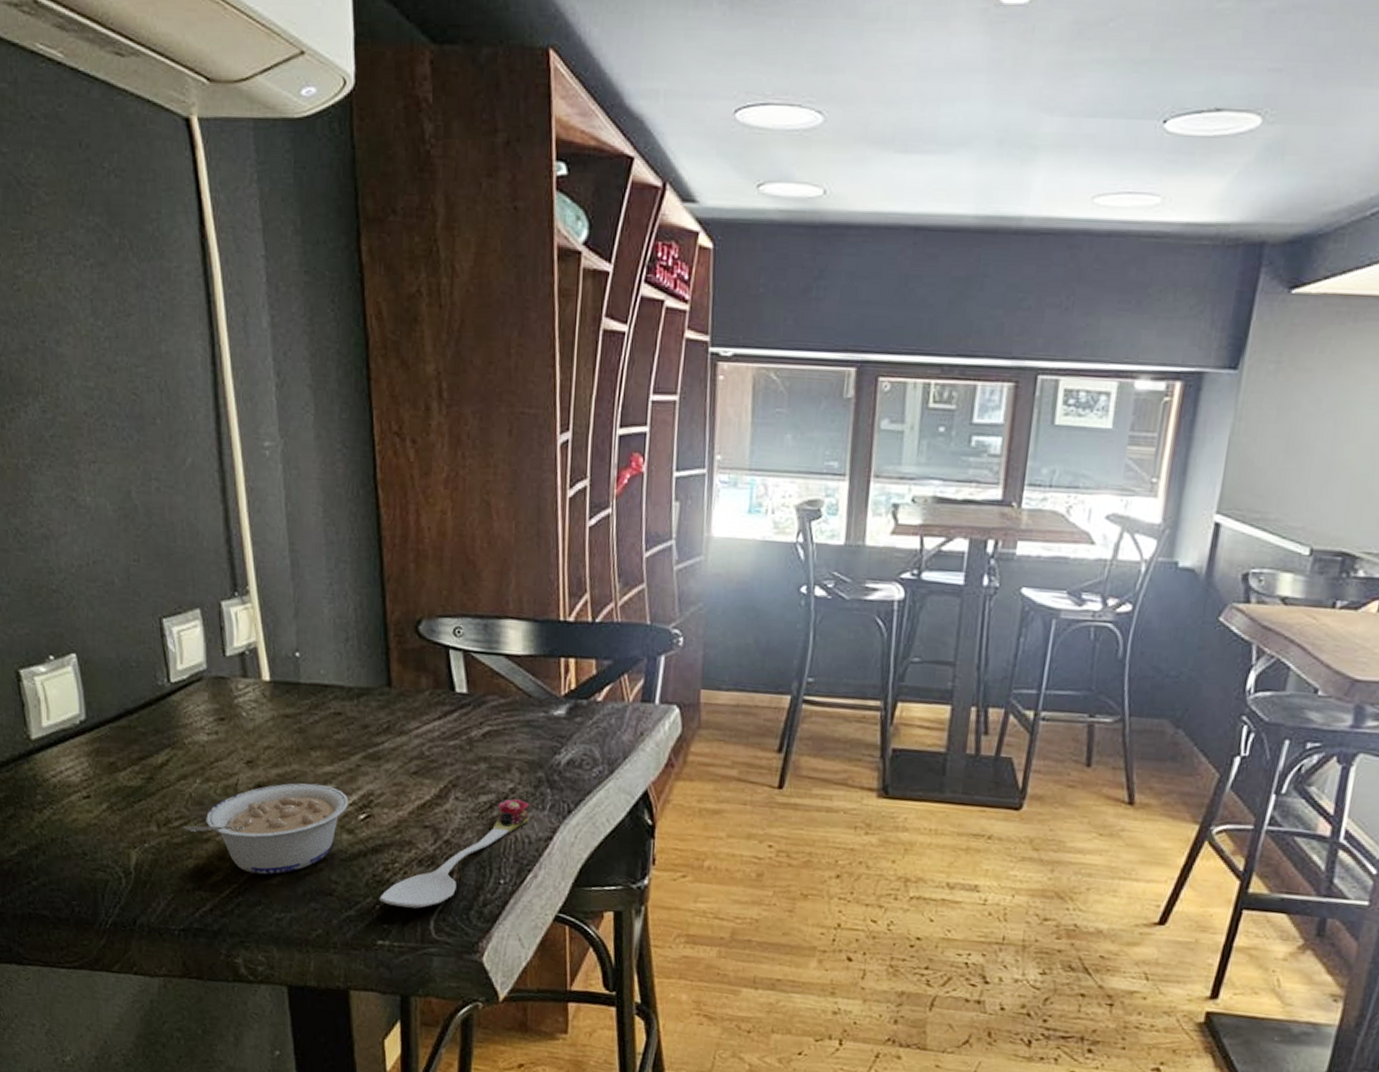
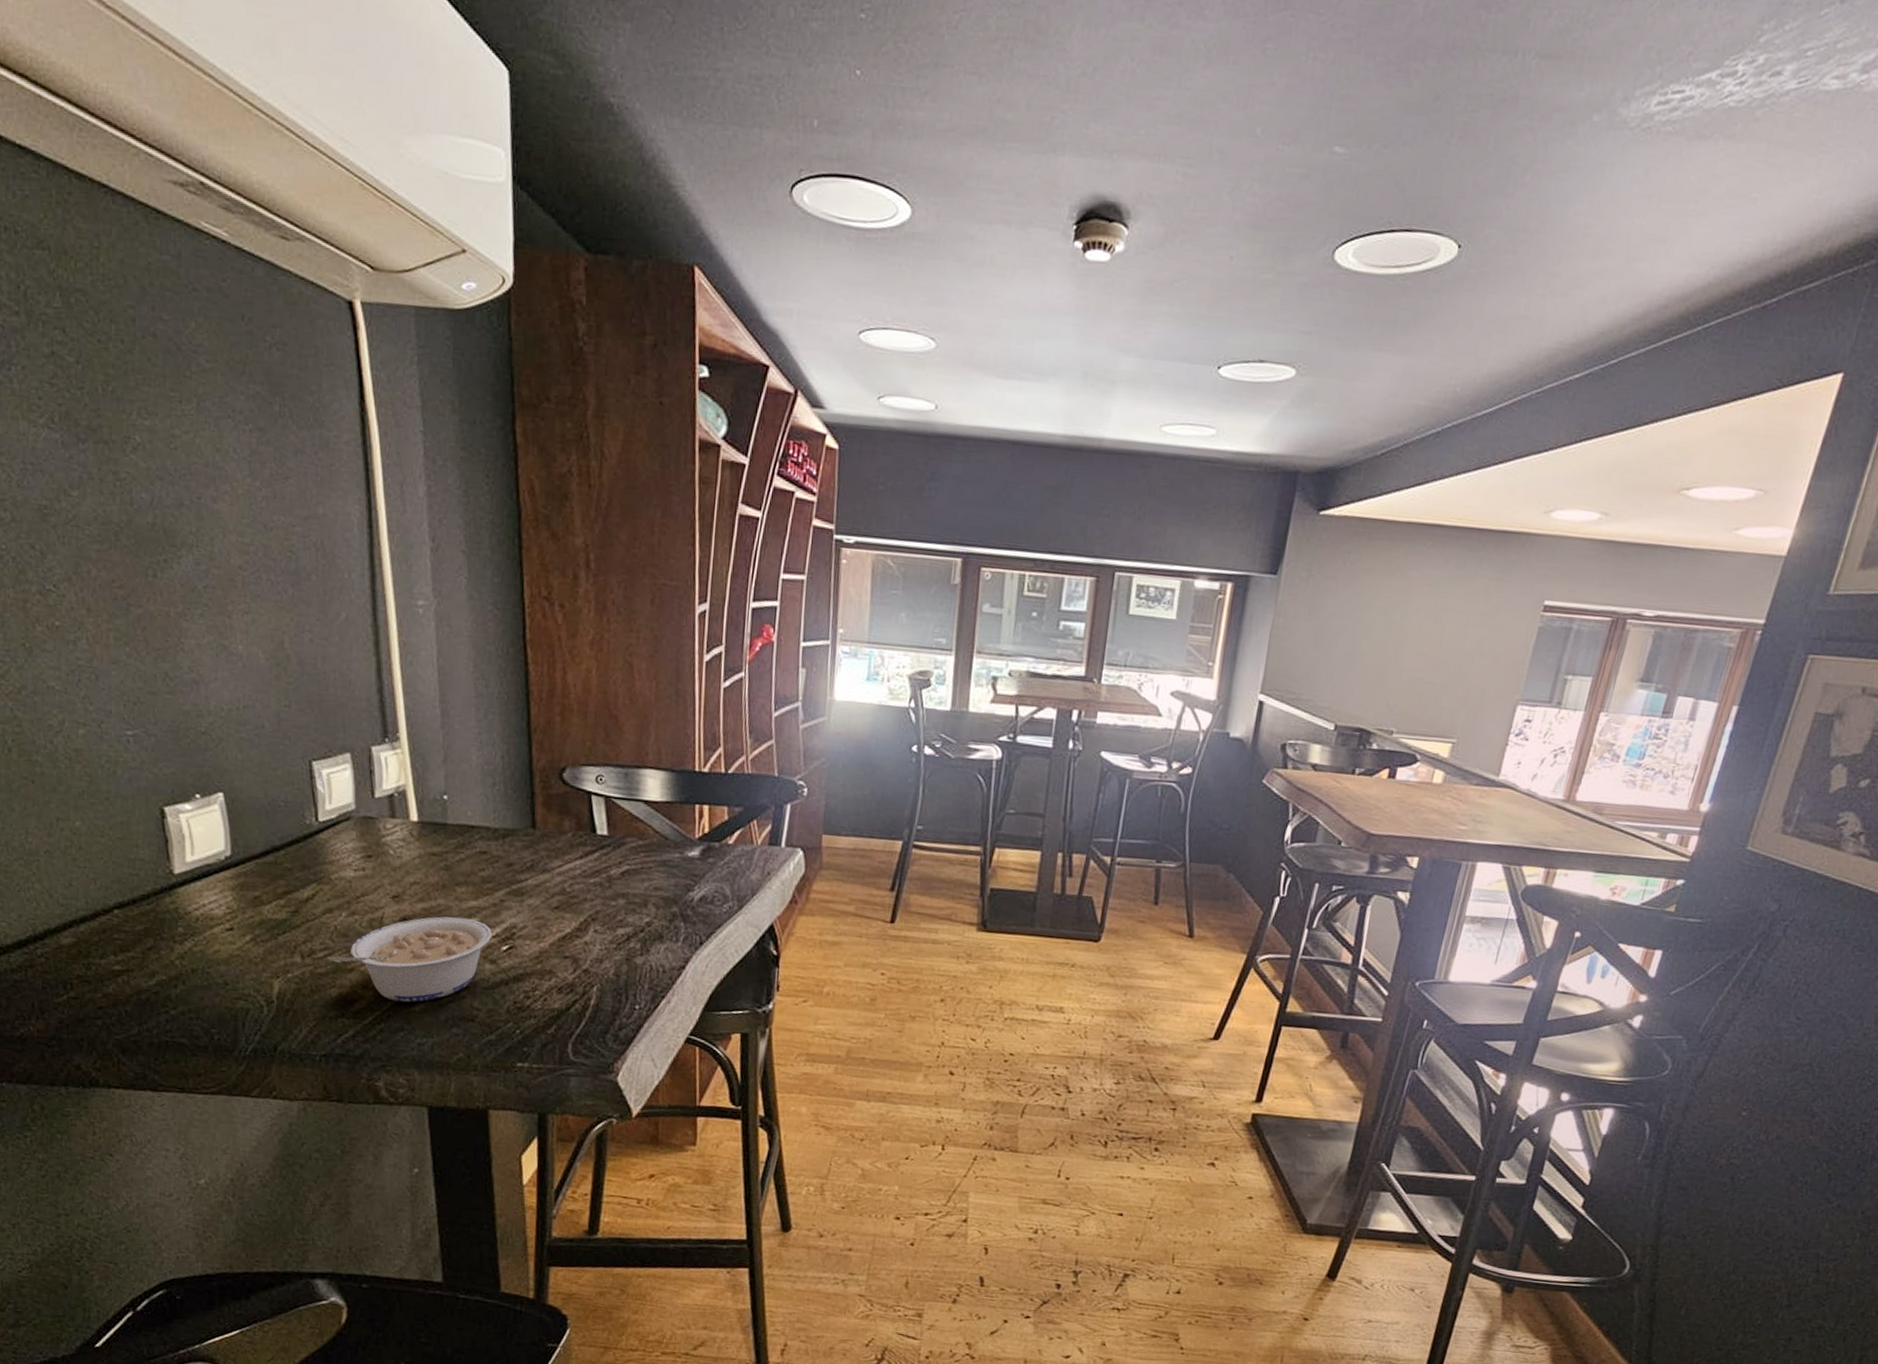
spoon: present [379,799,530,909] -> none [519,932,665,1033]

